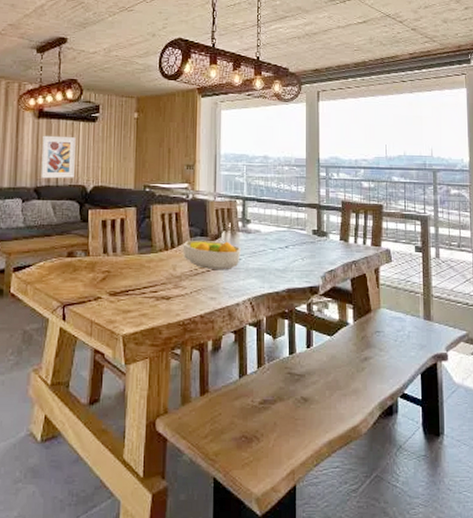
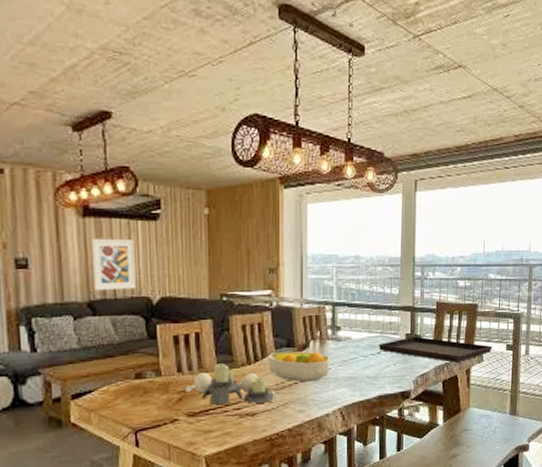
candle holder: none [109,248,193,288] -> present [185,363,280,405]
serving tray: none [287,232,400,262] -> present [379,336,492,363]

